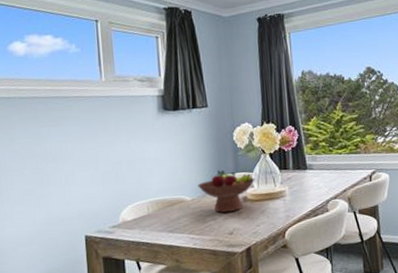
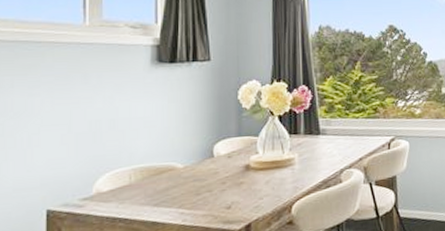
fruit bowl: present [198,169,255,213] -> none [192,132,261,183]

